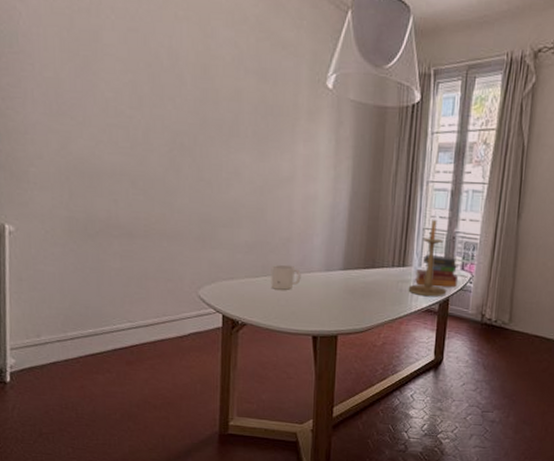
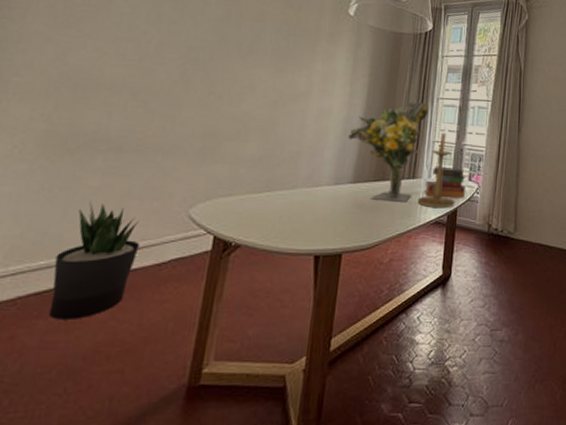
planter: none [100,281,163,377] -> present [48,202,140,320]
mug: present [271,264,301,290] -> none [273,178,308,206]
bouquet: none [336,184,418,290] -> present [348,100,429,202]

